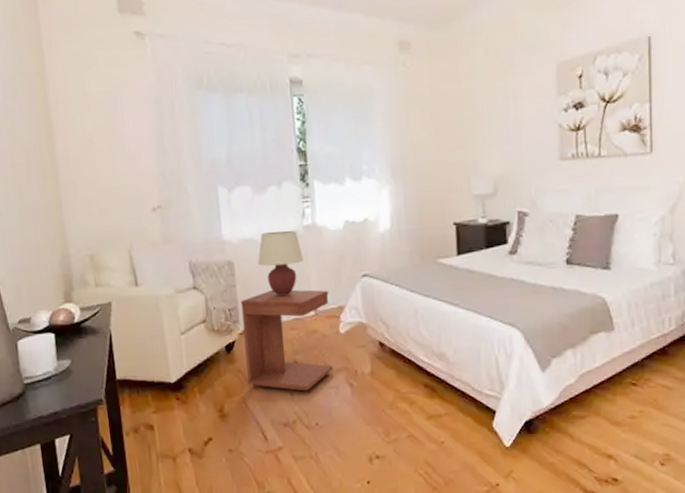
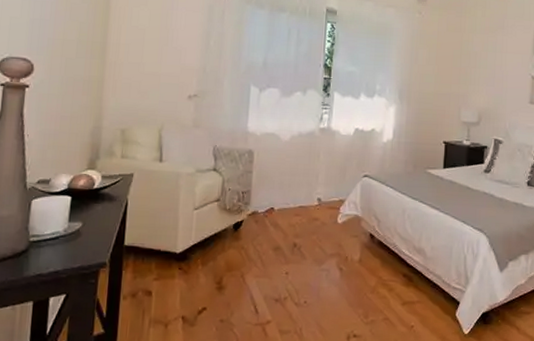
side table: present [241,290,333,391] -> none [248,179,333,272]
table lamp: present [258,230,304,297] -> none [275,129,316,186]

